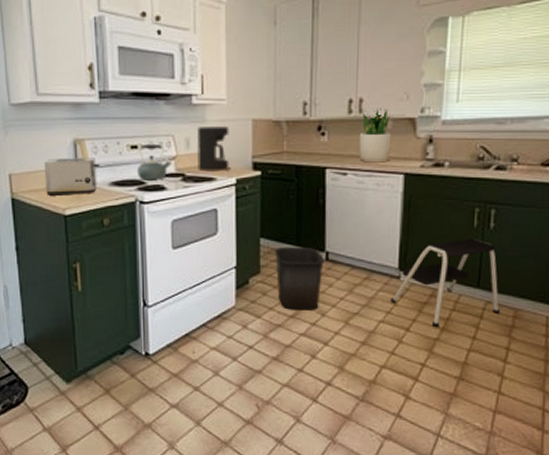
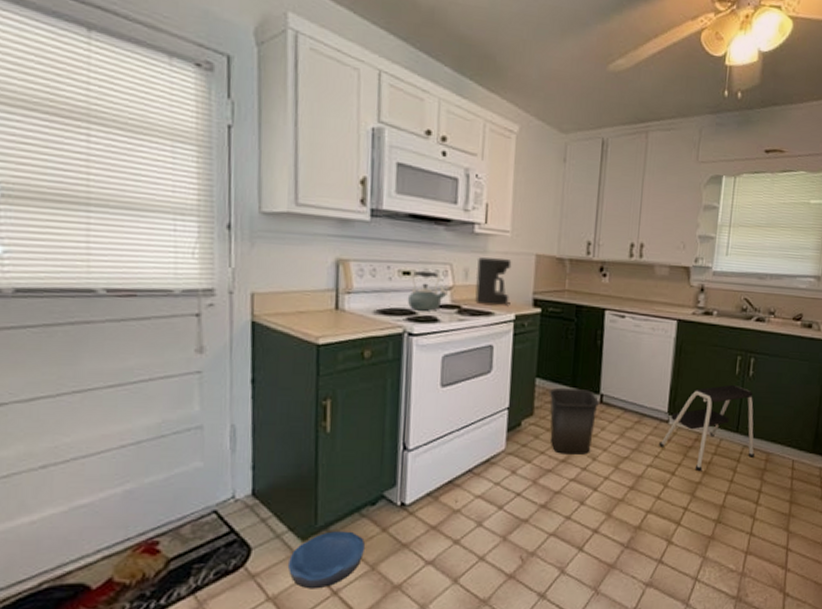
toaster: present [44,158,100,196] -> none [295,278,365,322]
pet bowl: none [57,375,117,424] -> present [287,531,365,589]
planter: present [359,107,391,163] -> none [637,254,668,308]

